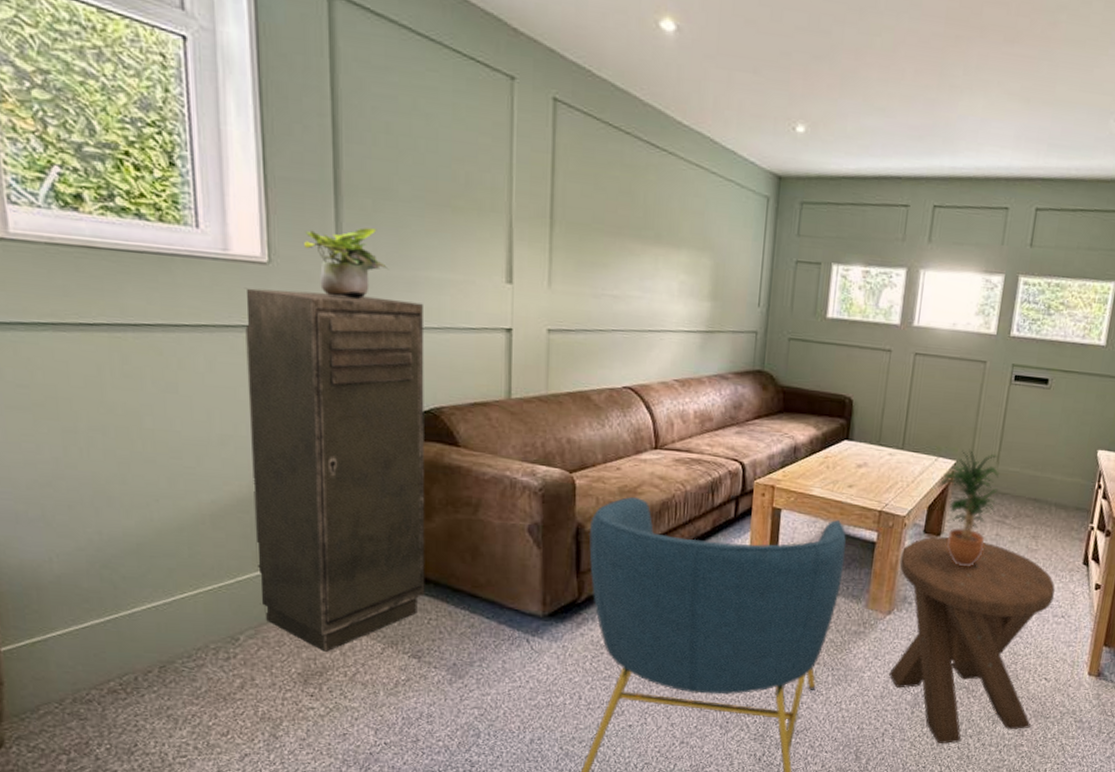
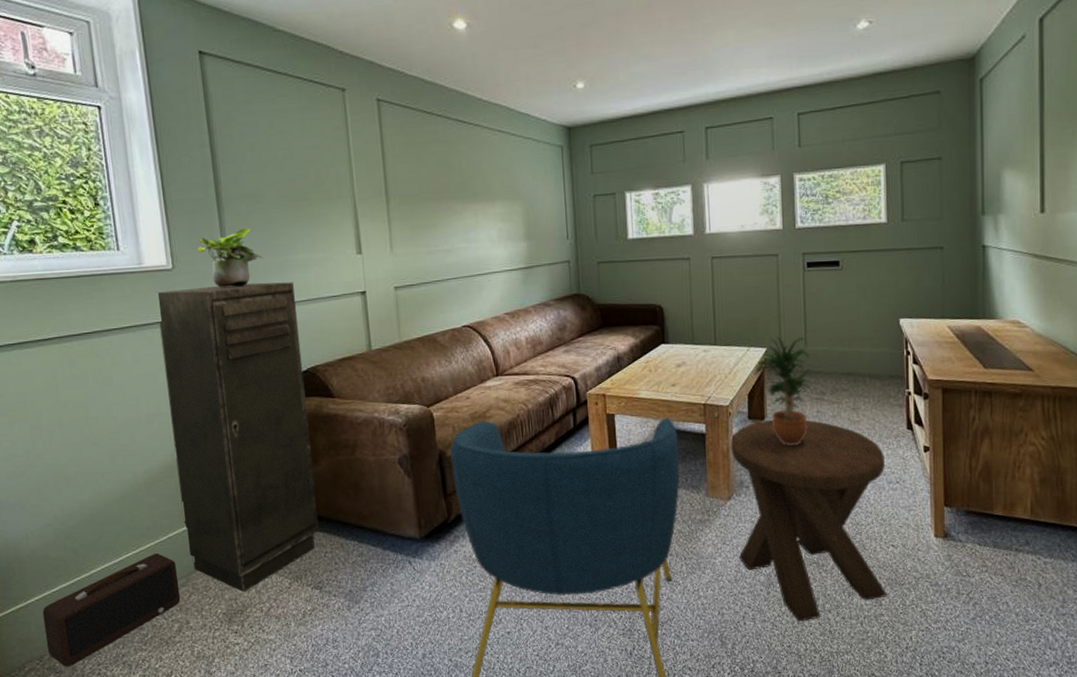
speaker: none [66,597,246,714] -> present [42,553,181,667]

